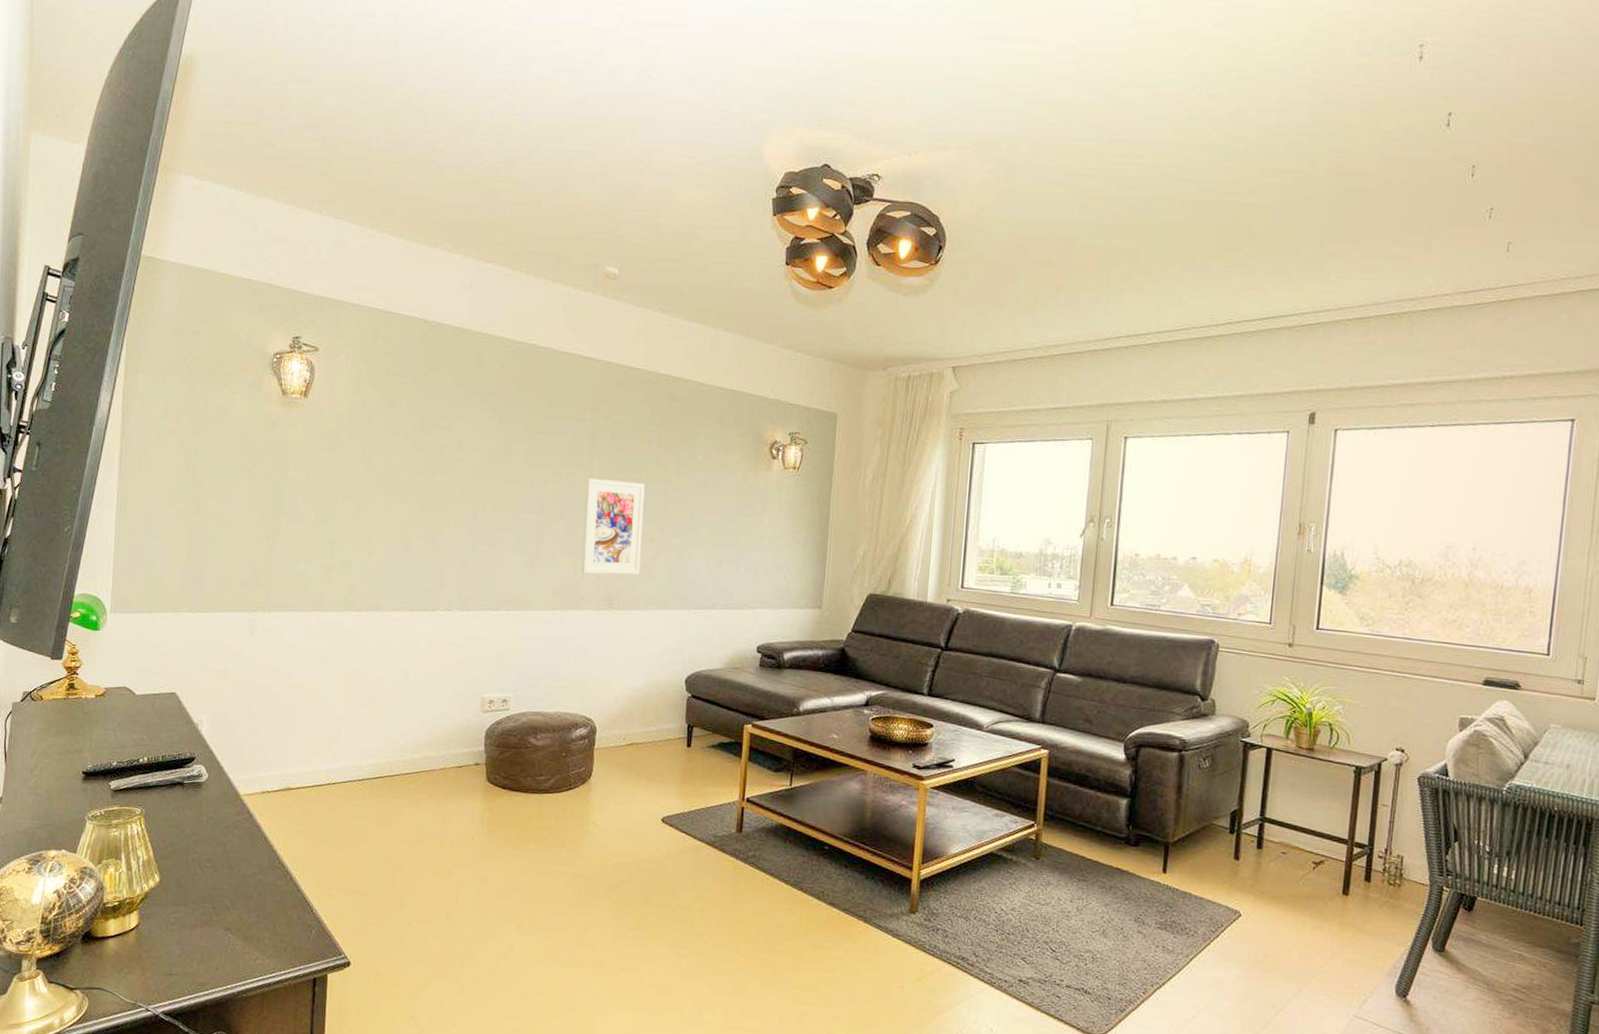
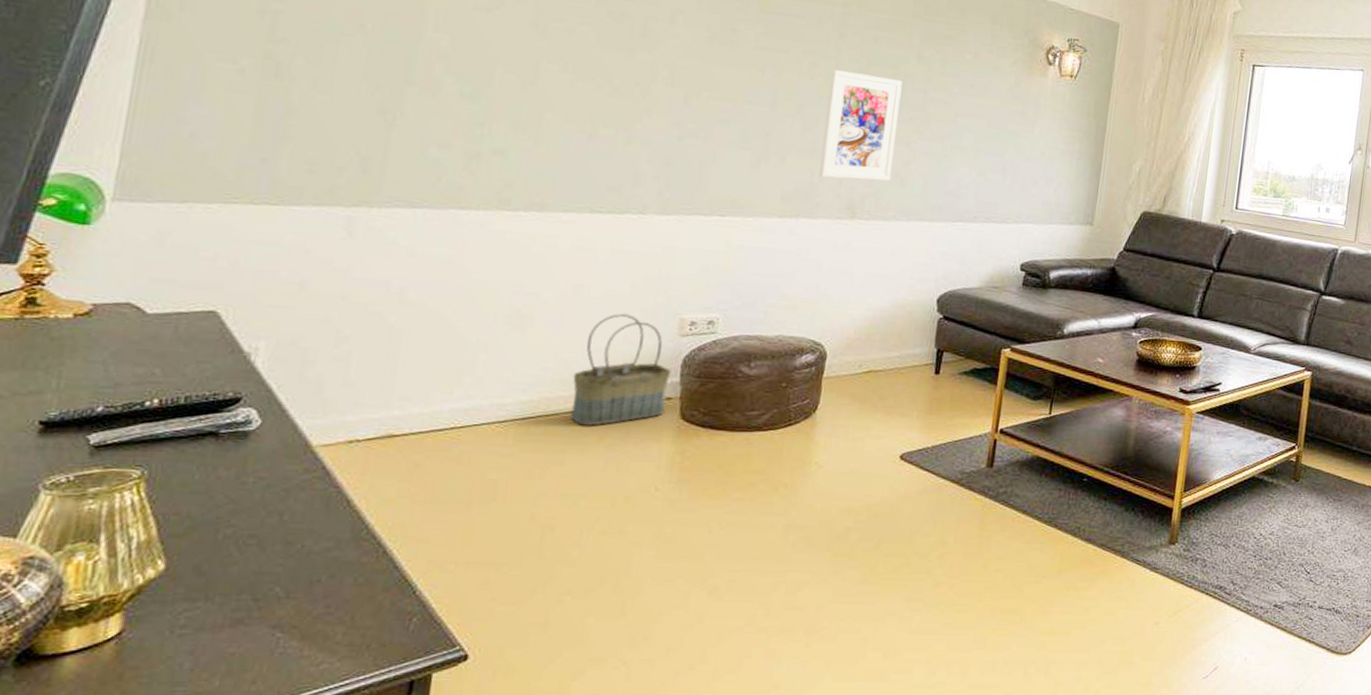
basket: none [407,693,477,786] -> present [570,313,671,426]

